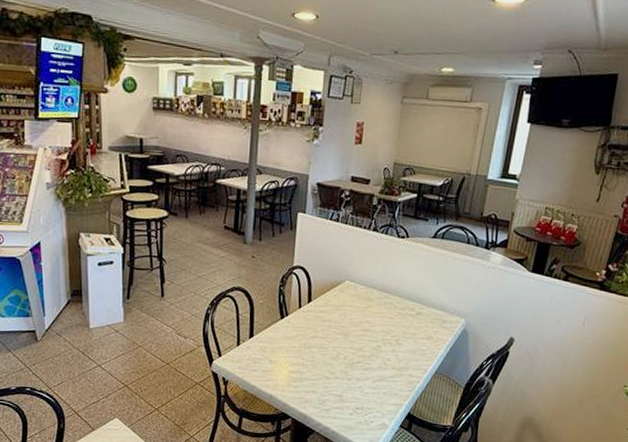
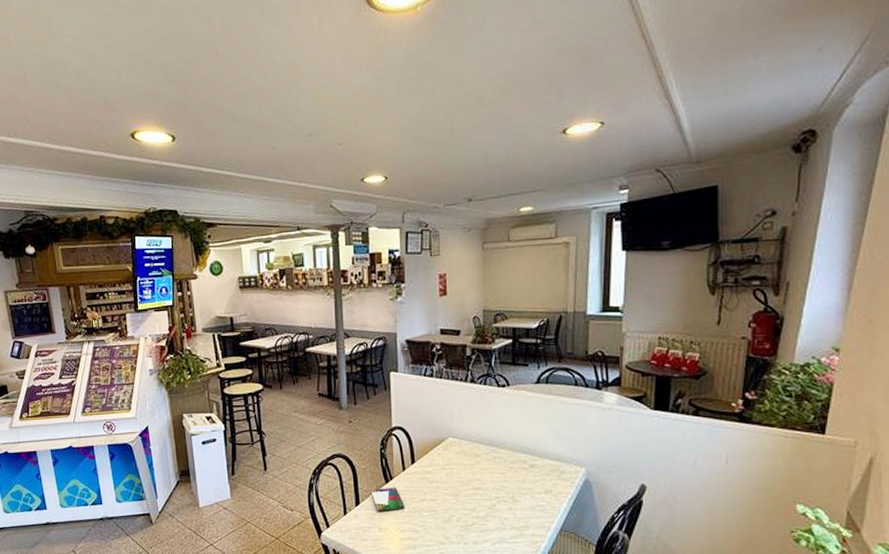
smartphone: none [265,323,297,345] -> present [370,488,405,512]

